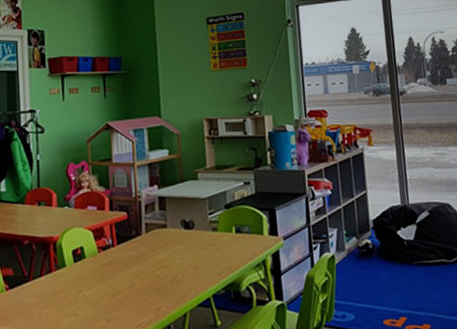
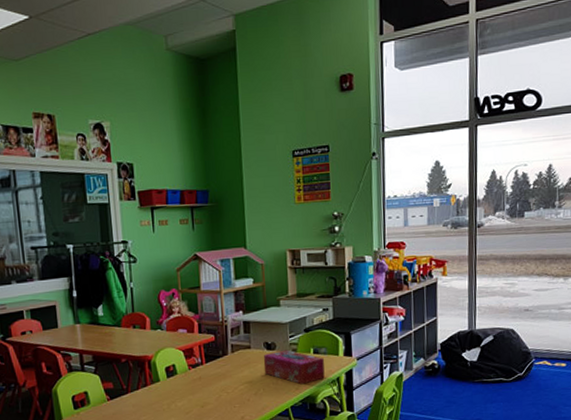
tissue box: none [180,228,249,269] -> present [263,349,325,385]

